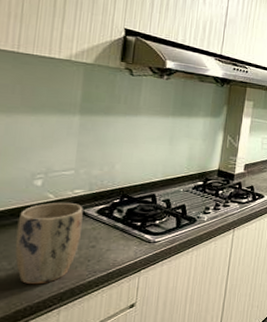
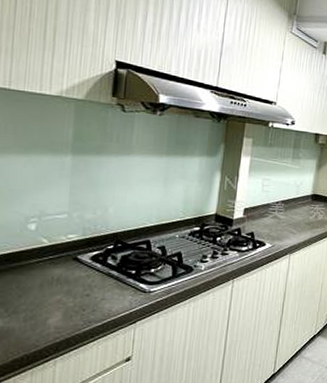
plant pot: present [14,202,83,285] -> none [10,247,77,333]

